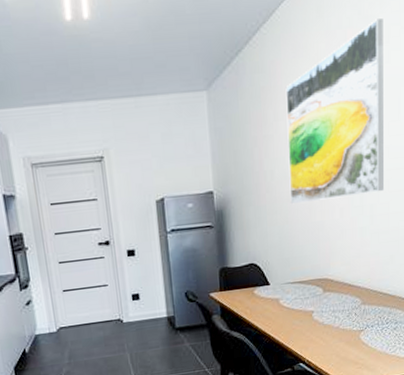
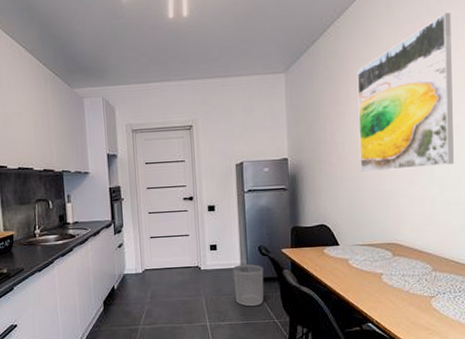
waste bin: none [158,312,193,358] -> present [232,264,264,307]

